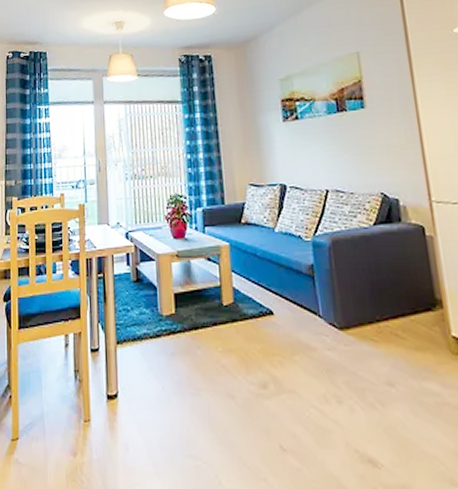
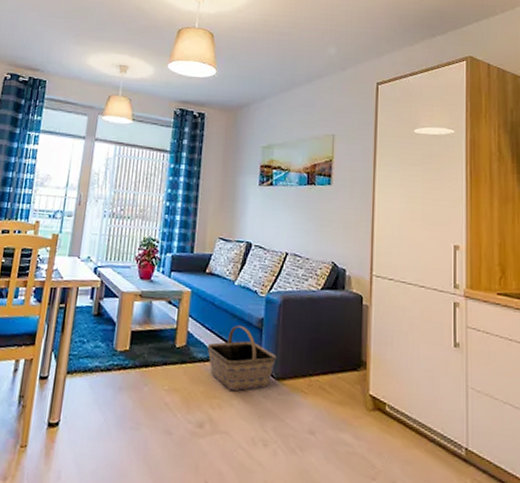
basket: none [256,274,336,347] -> present [207,325,277,392]

